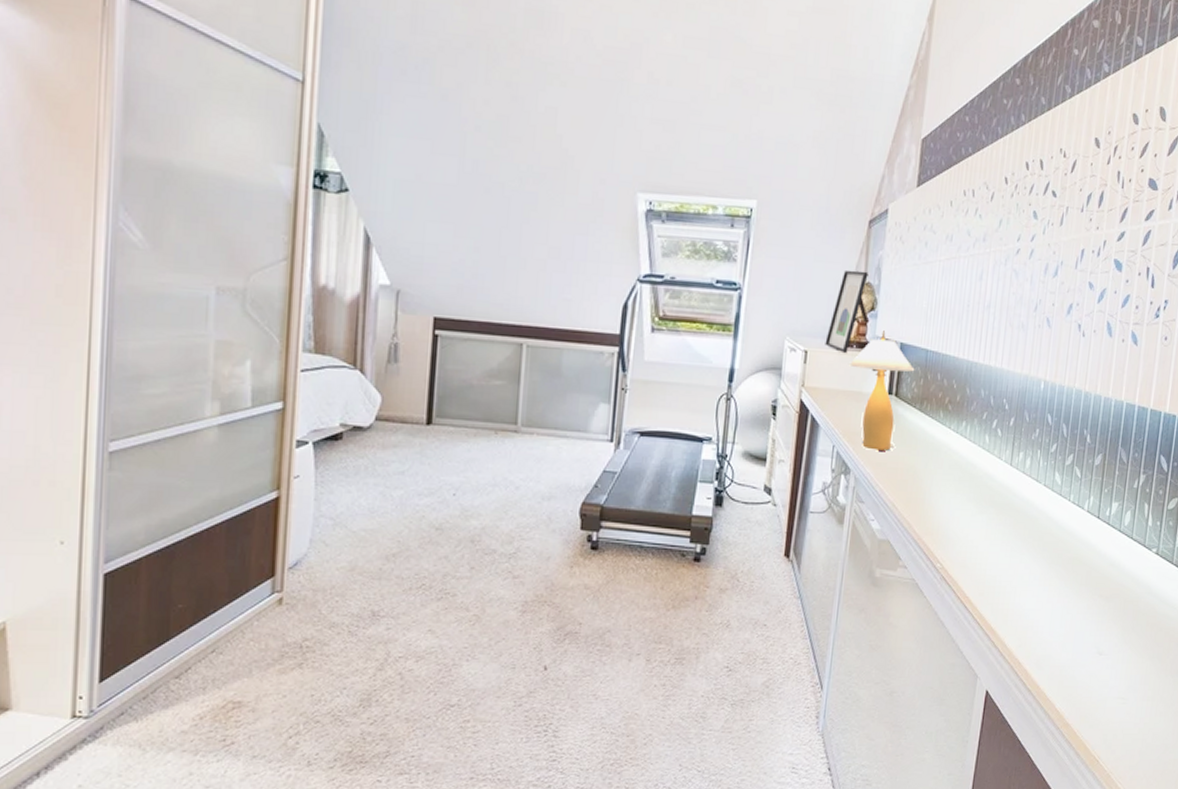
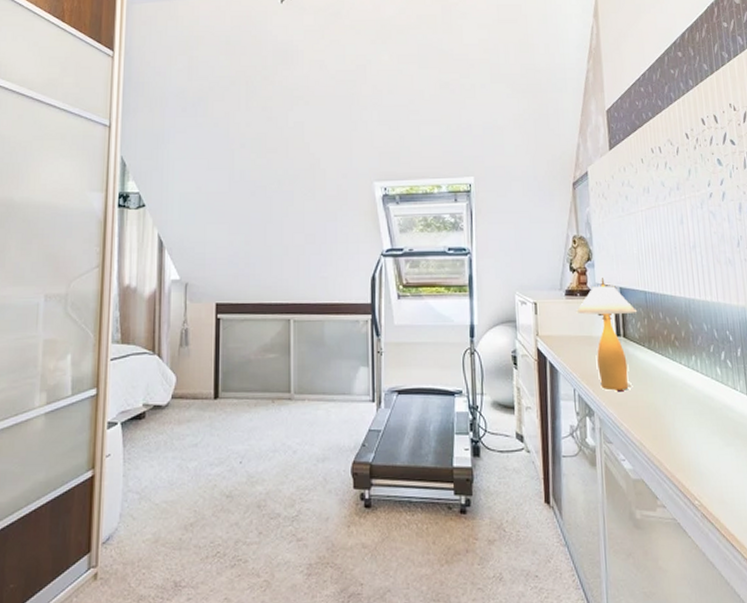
picture frame: present [825,269,869,354] -> none [551,227,587,302]

